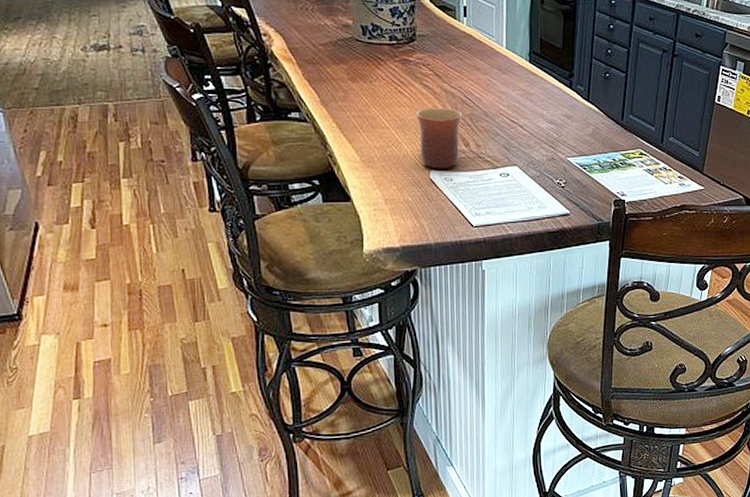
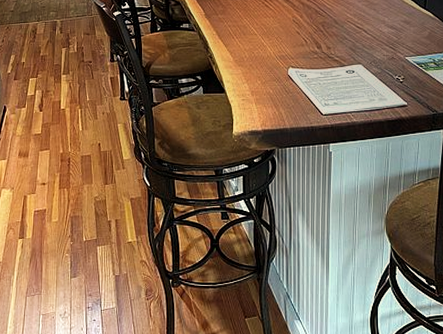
mug: present [416,107,462,169] -> none [278,17,316,67]

